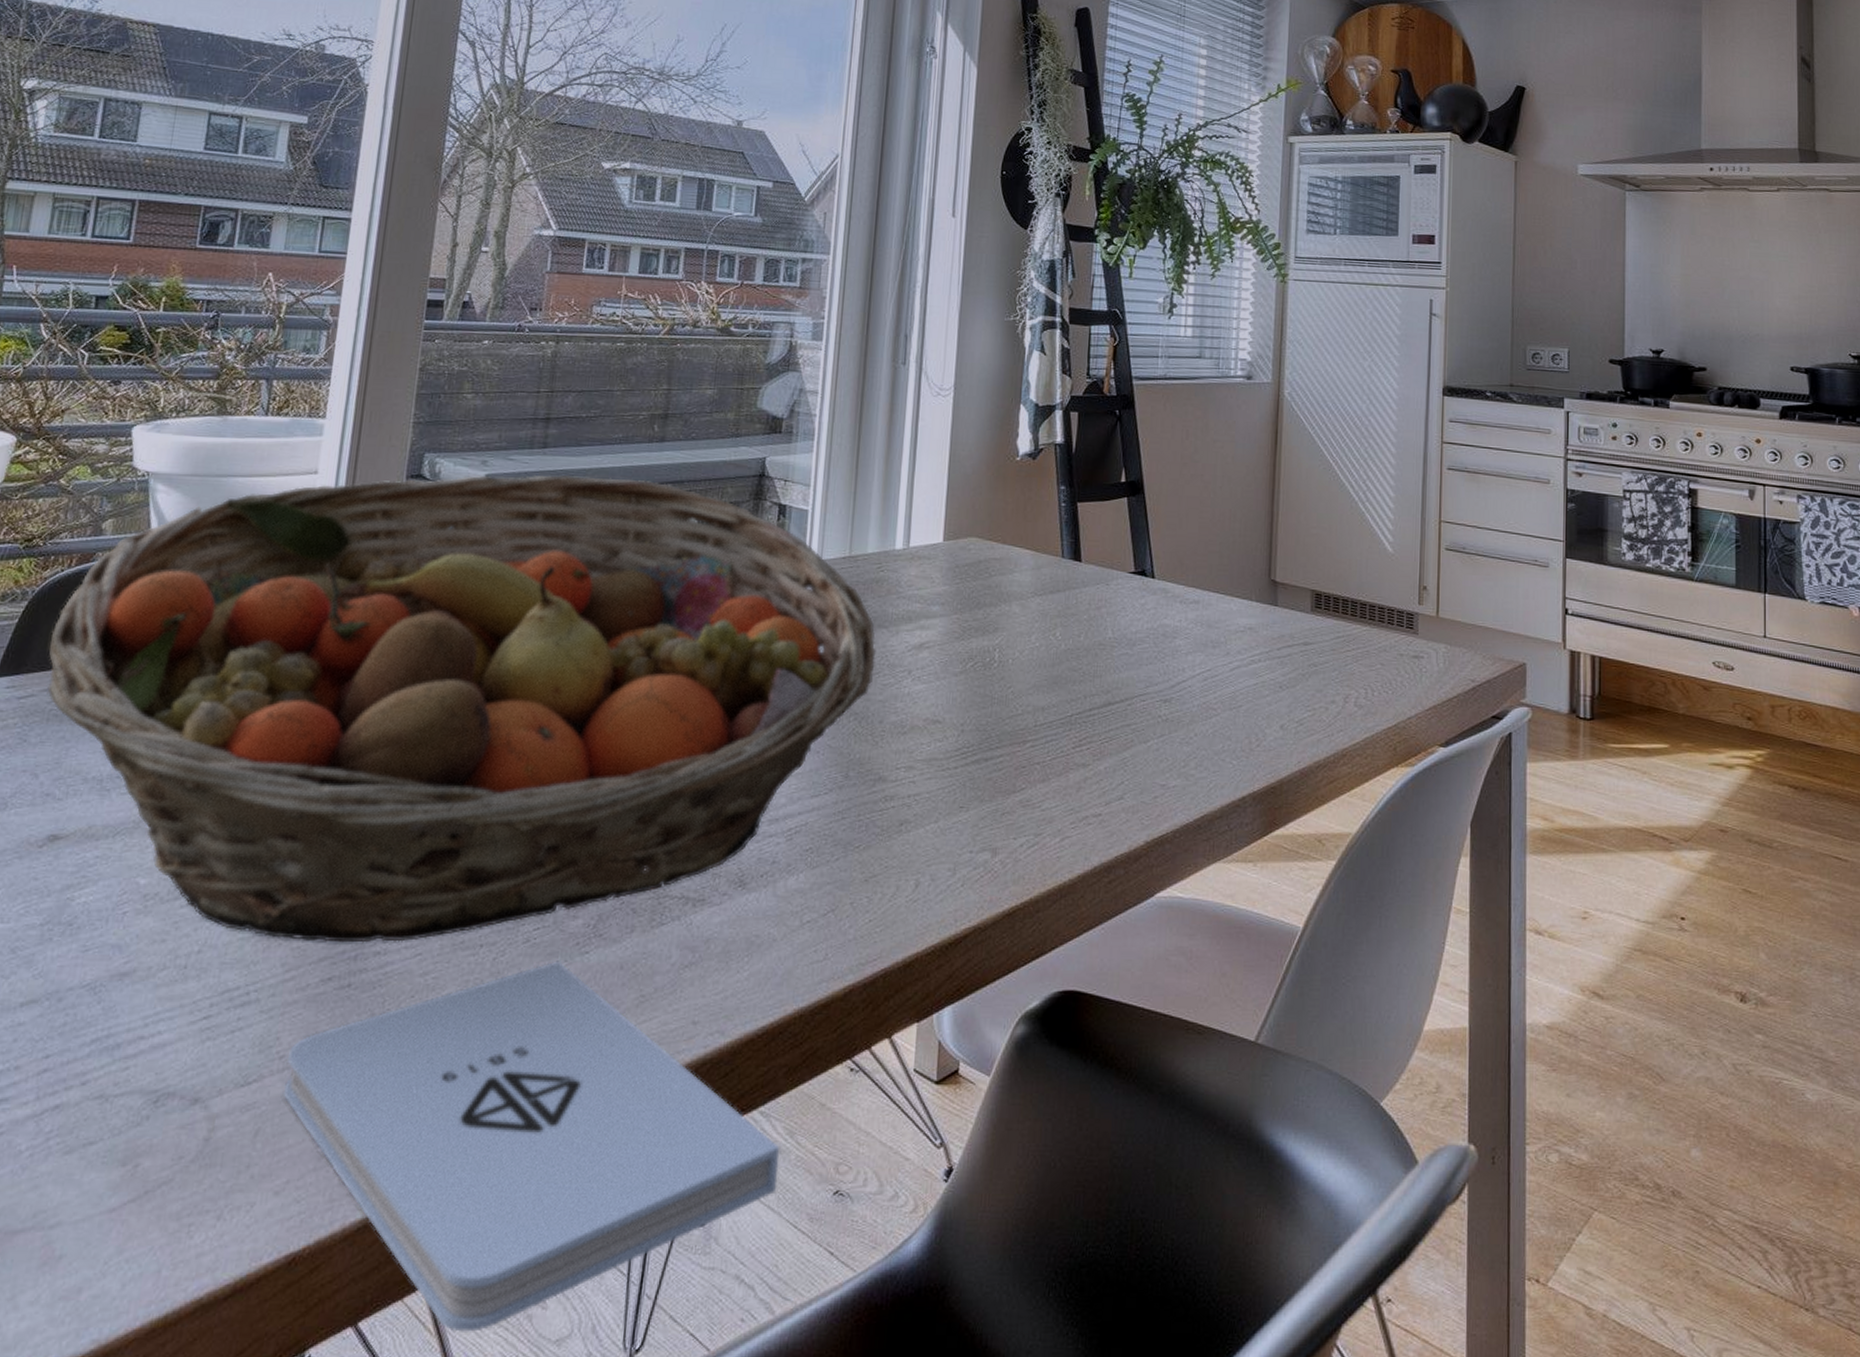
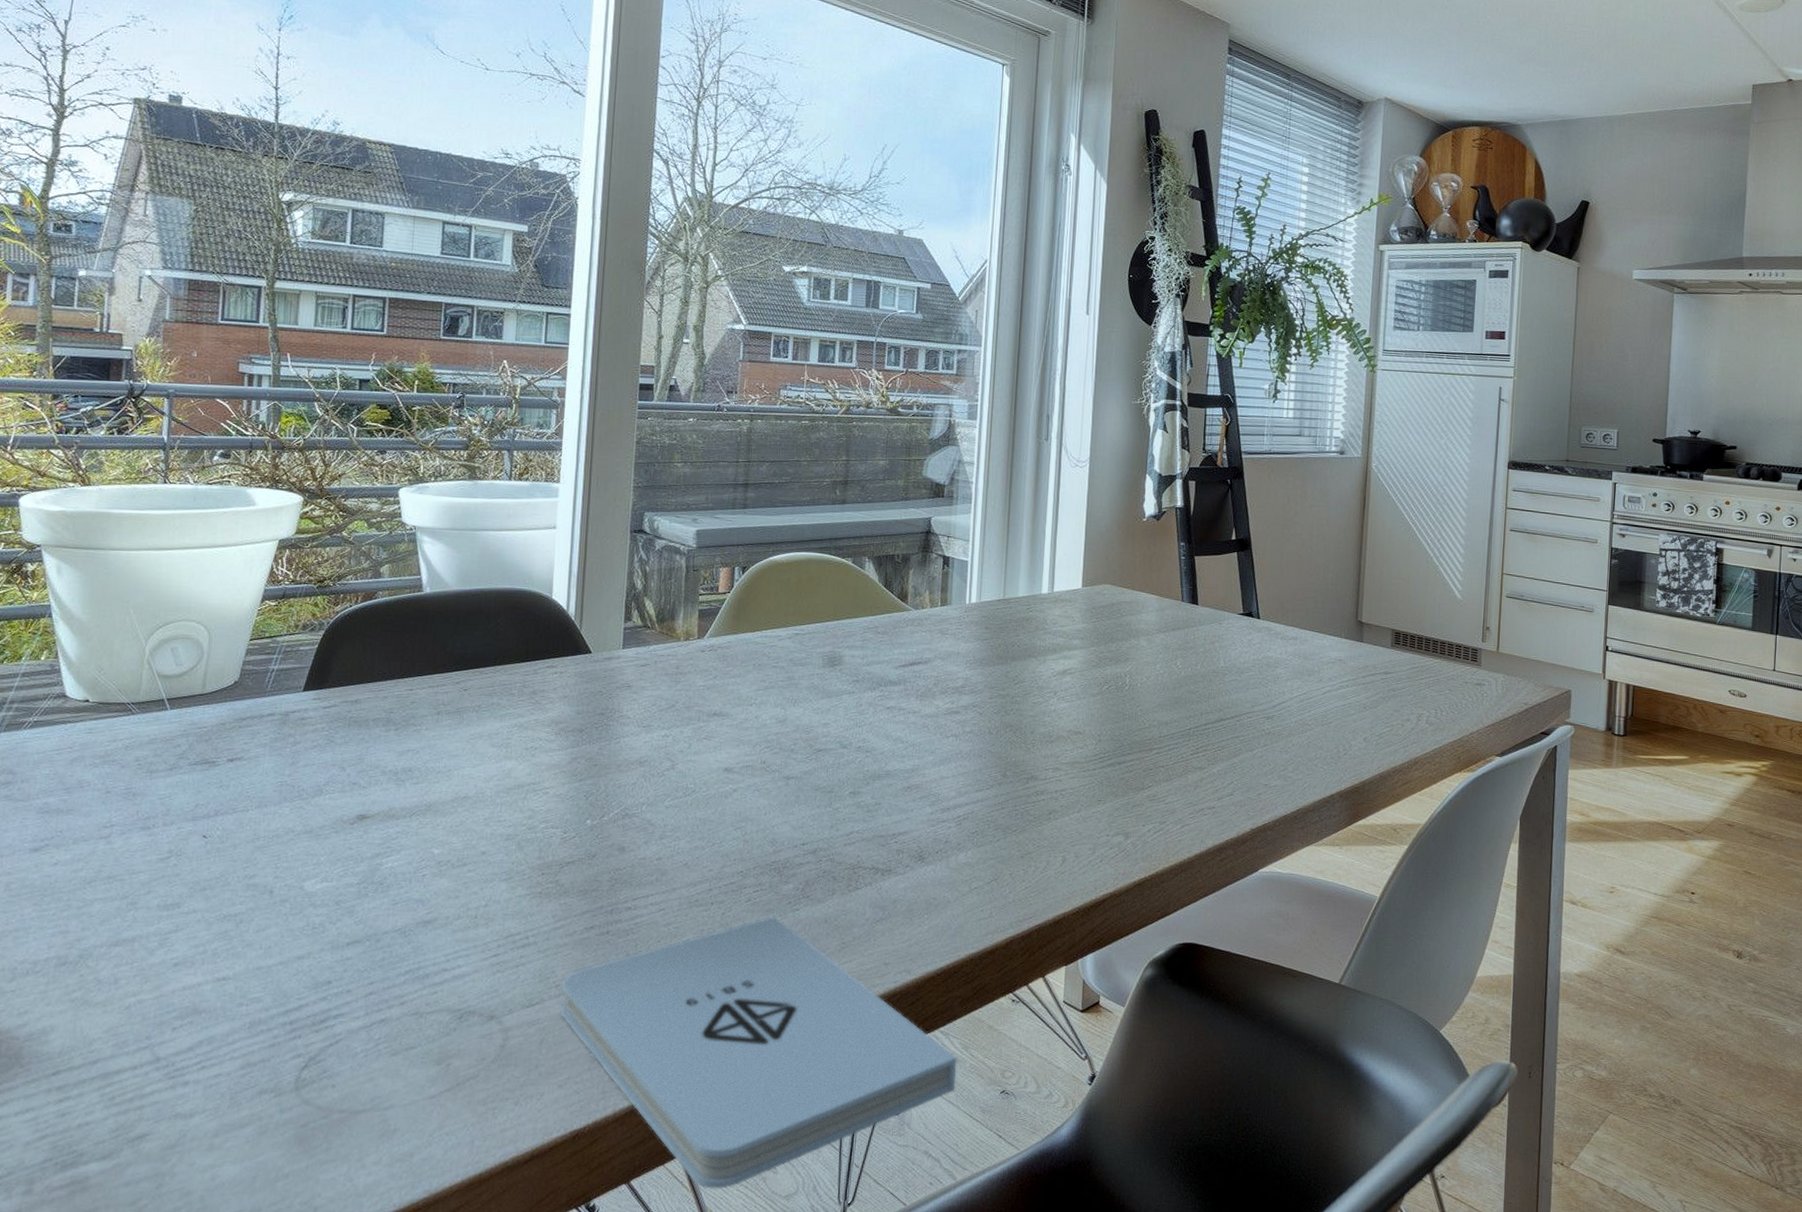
fruit basket: present [47,474,876,943] -> none [345,530,1027,900]

